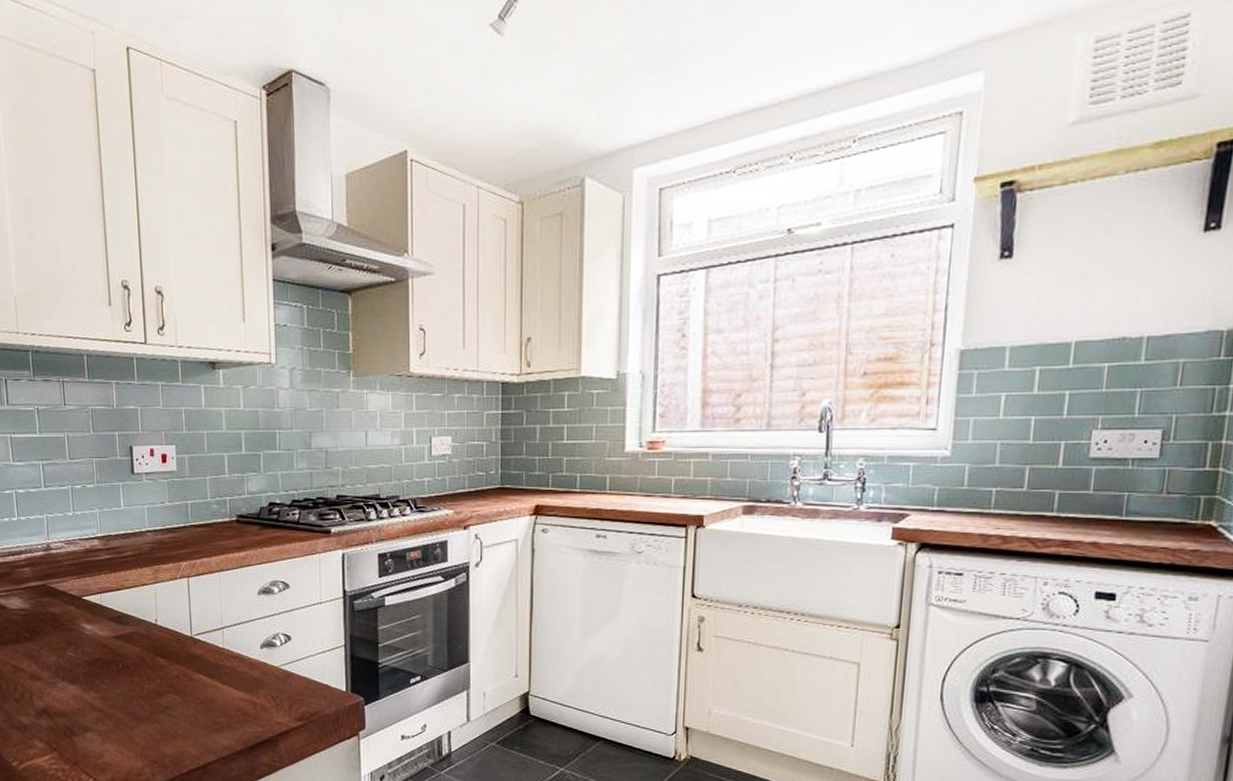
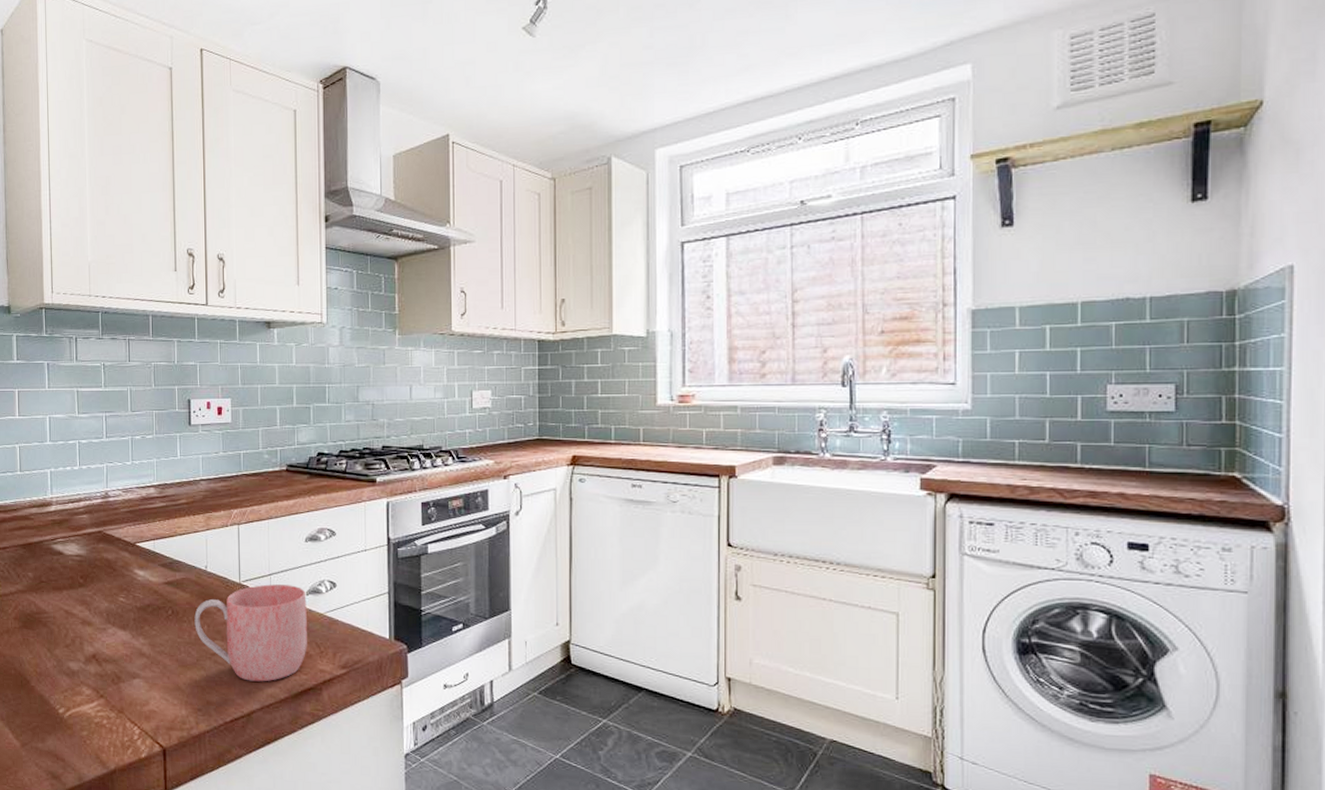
mug: none [146,638,263,734] -> present [194,584,307,682]

